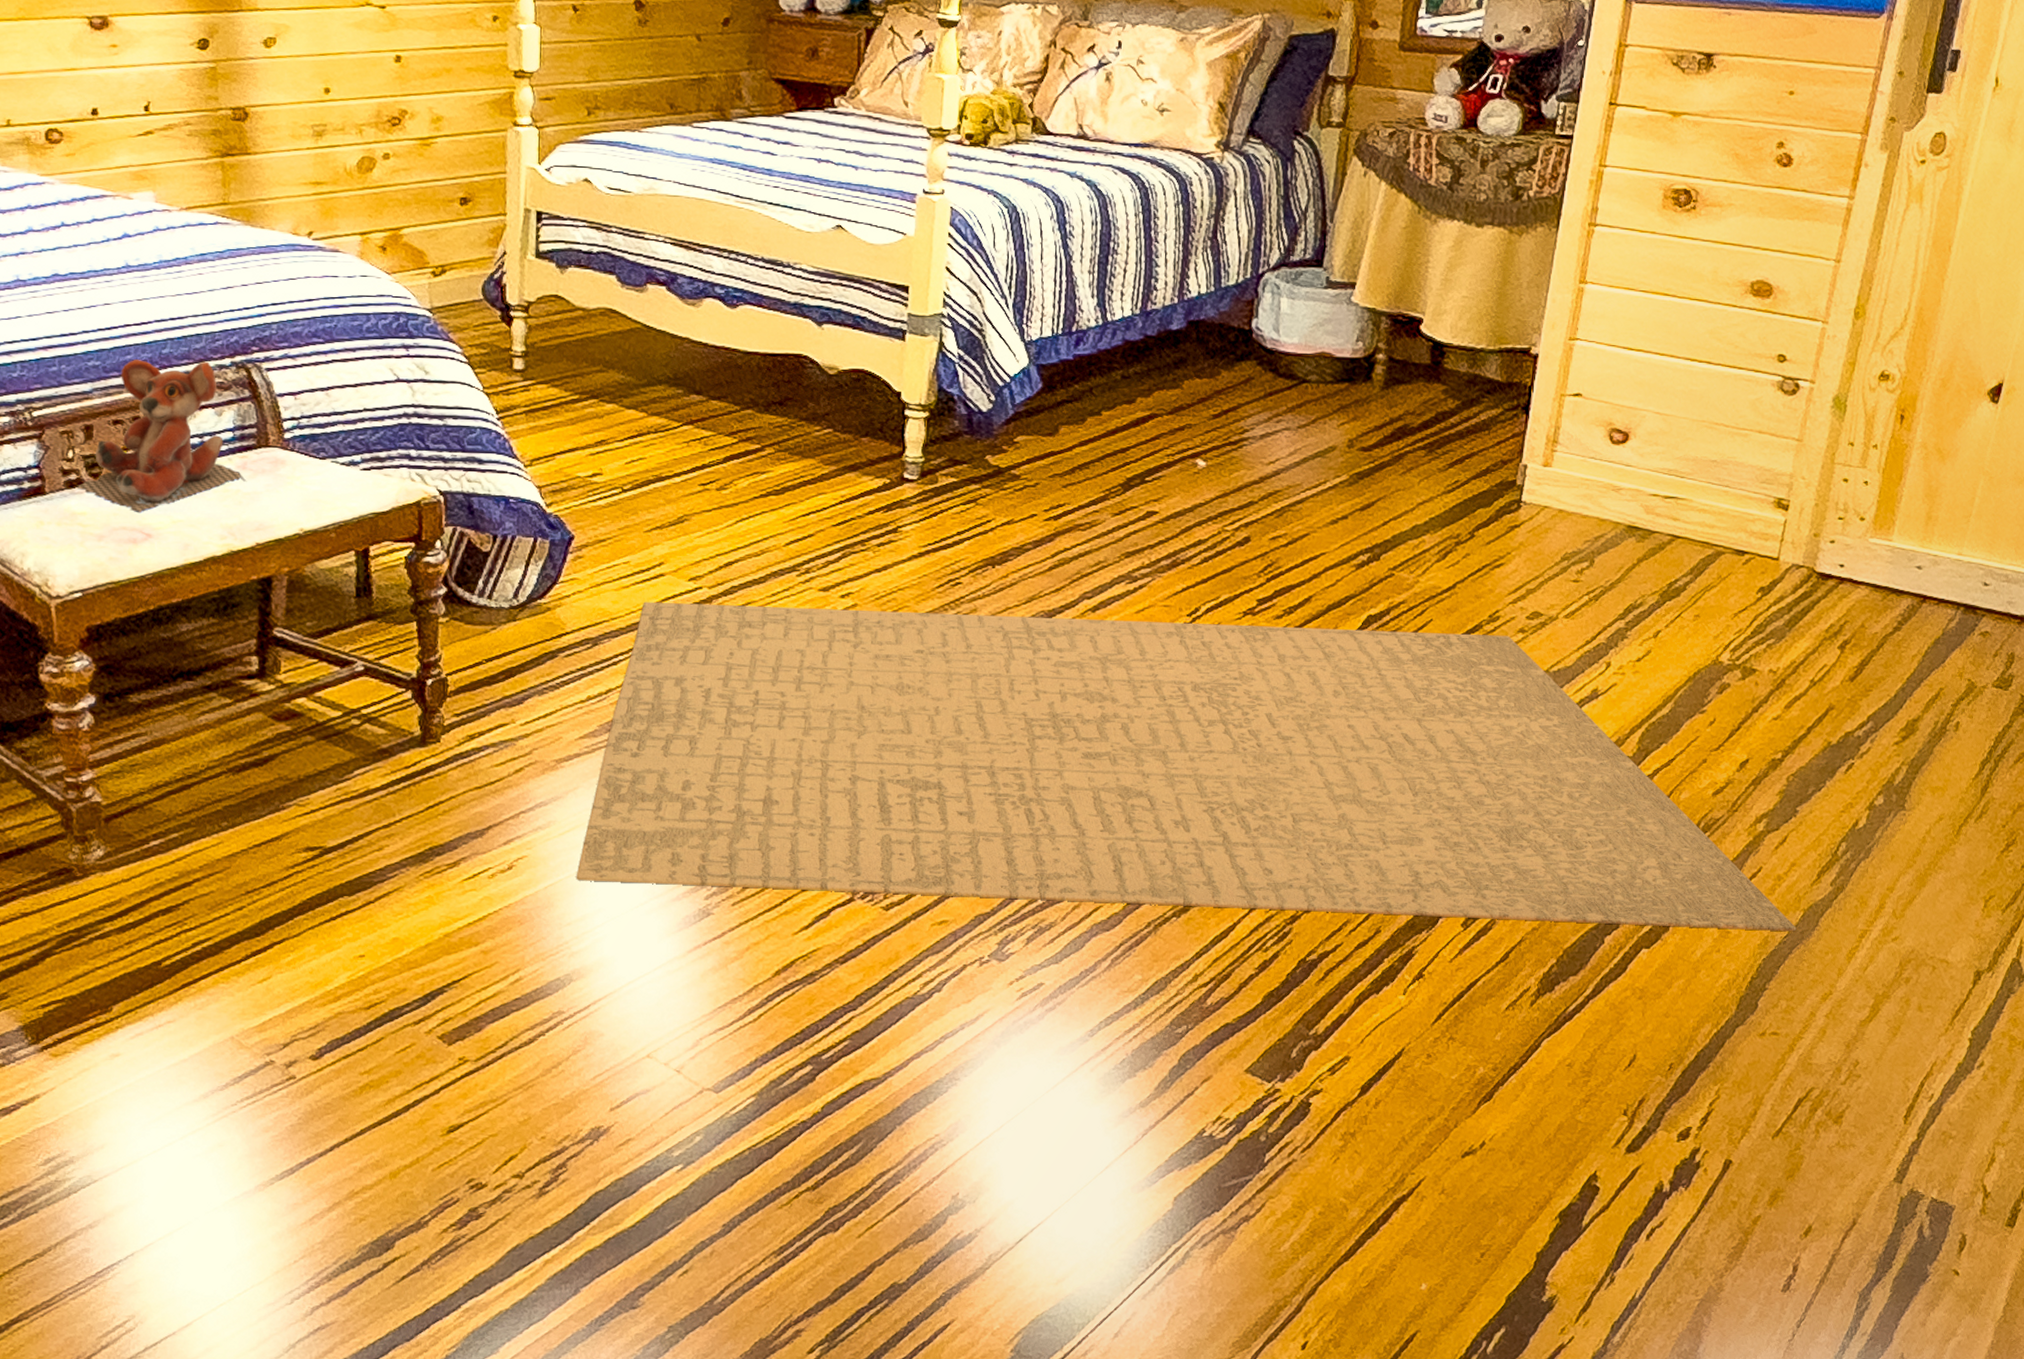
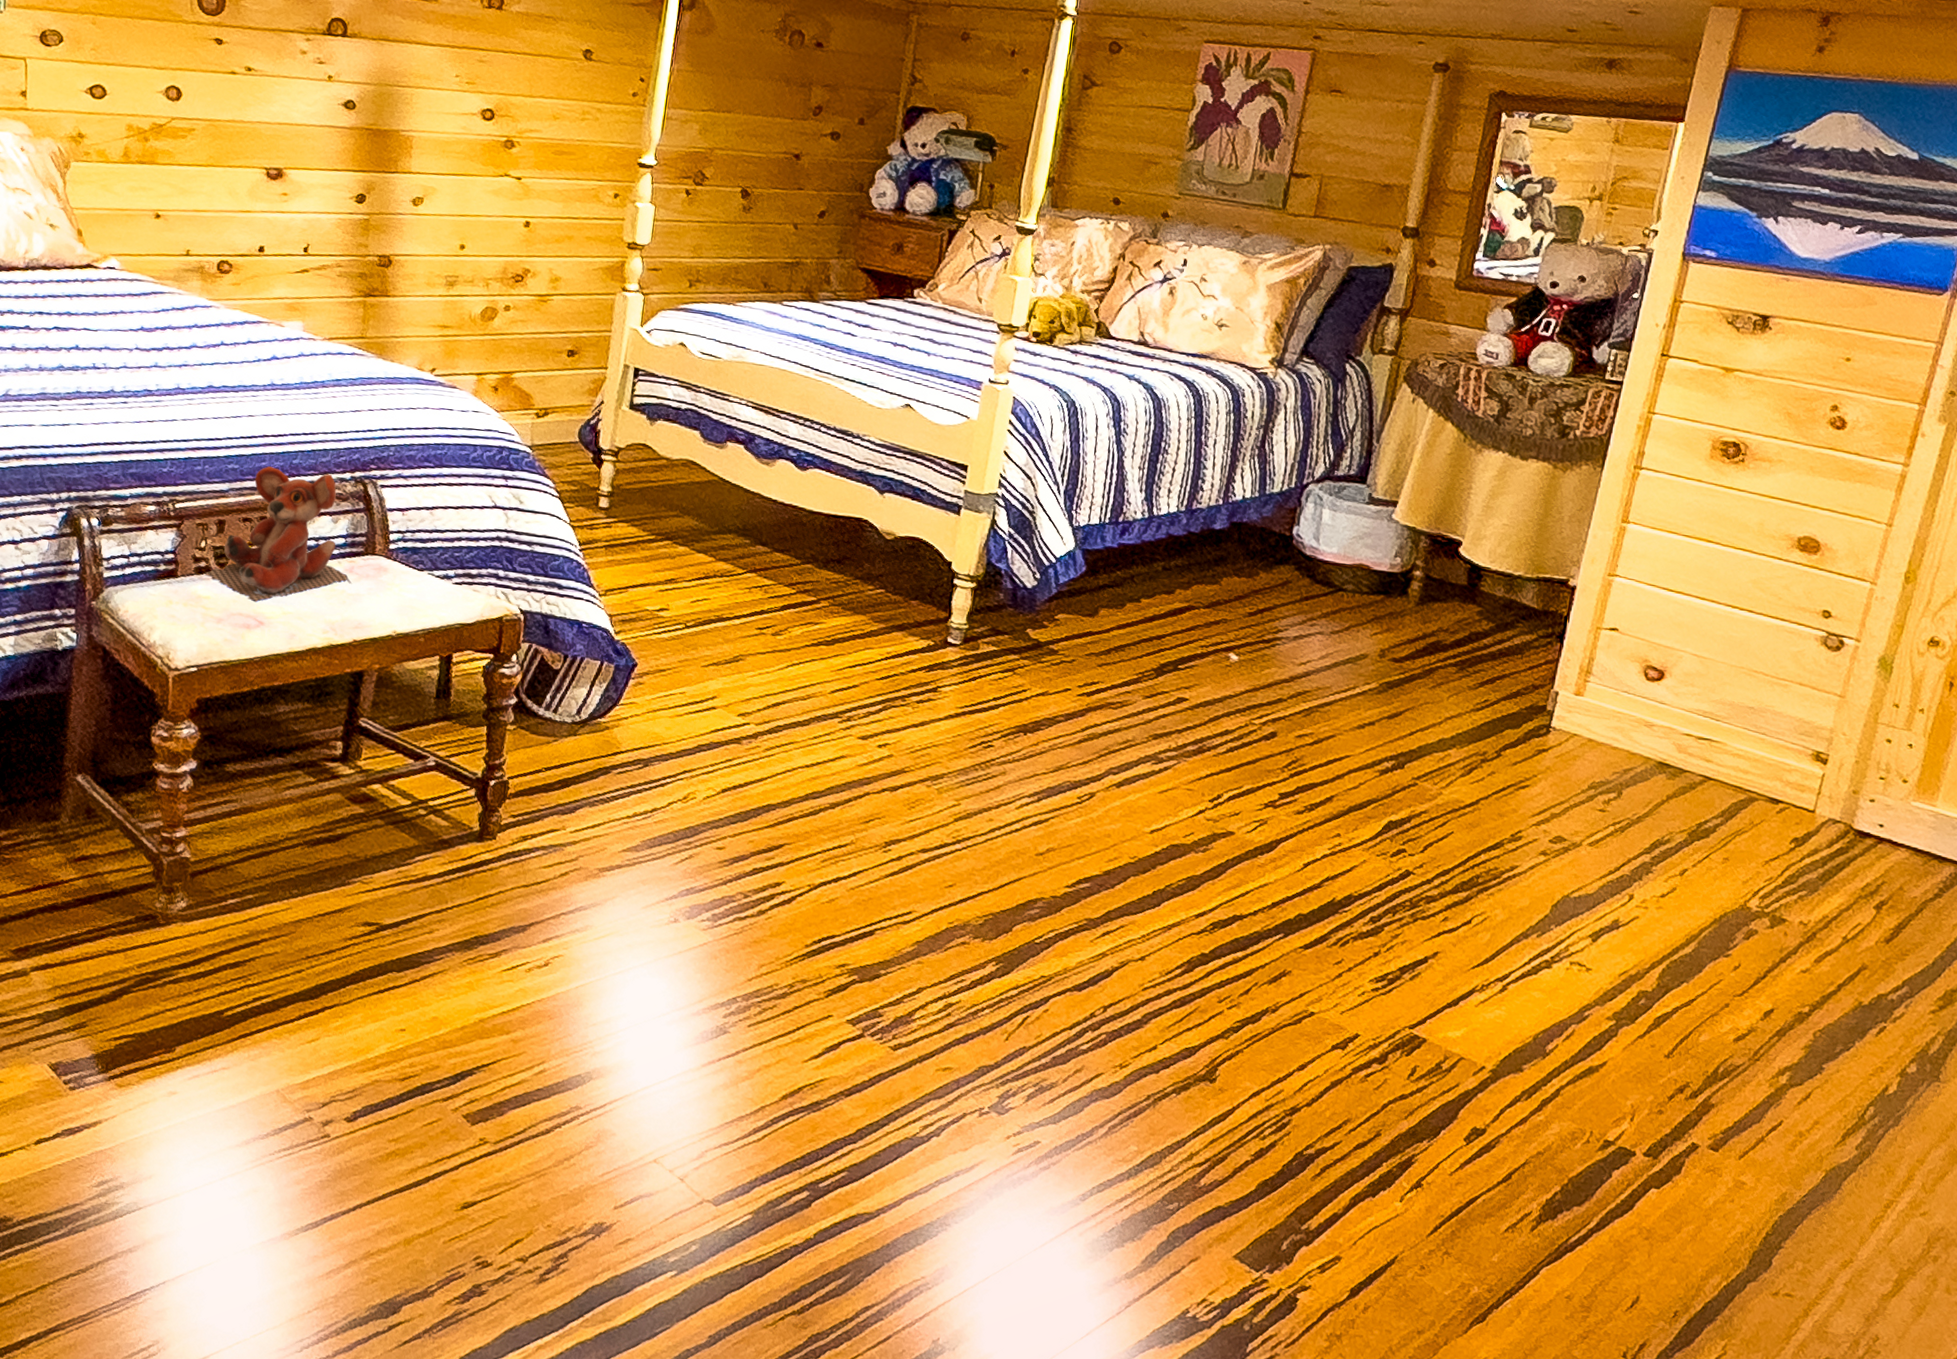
rug: present [576,602,1797,932] -> none [605,731,1817,1192]

